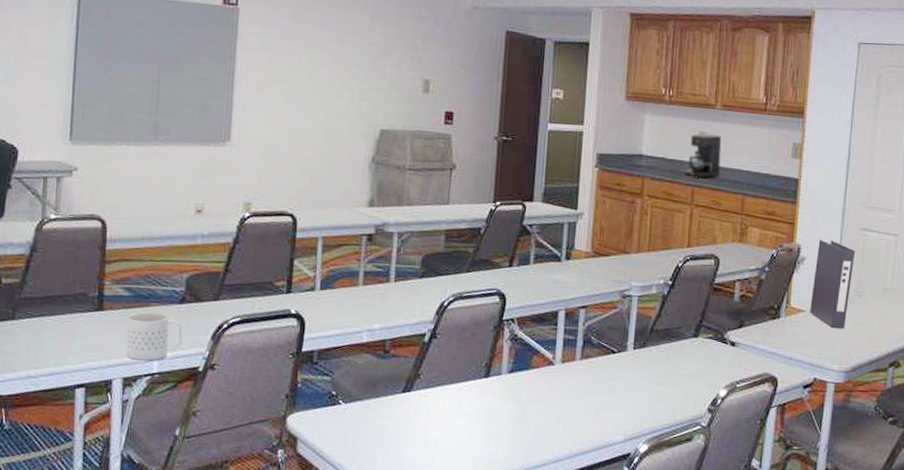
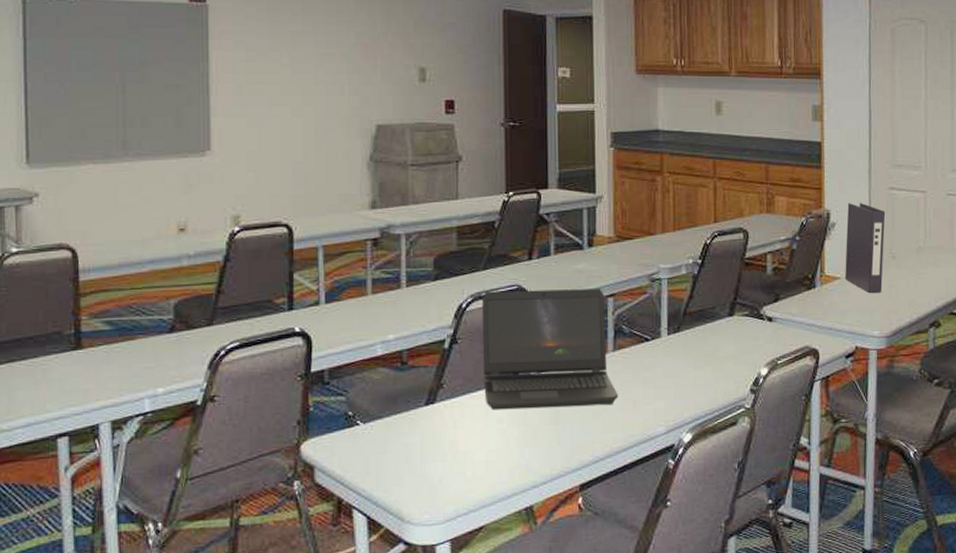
mug: present [126,311,183,361] -> none [110,344,176,400]
laptop computer: none [457,292,582,409] -> present [481,289,618,410]
coffee maker: present [684,133,722,179] -> none [704,102,742,149]

